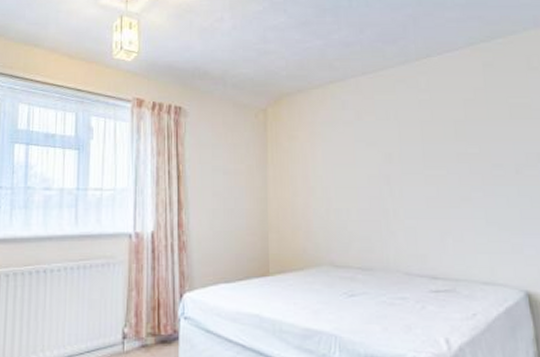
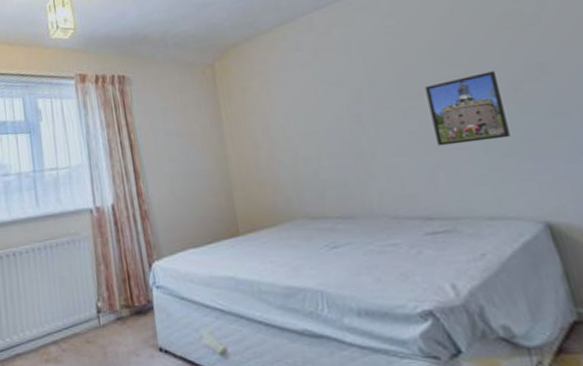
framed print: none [446,154,508,214] -> present [425,71,510,146]

